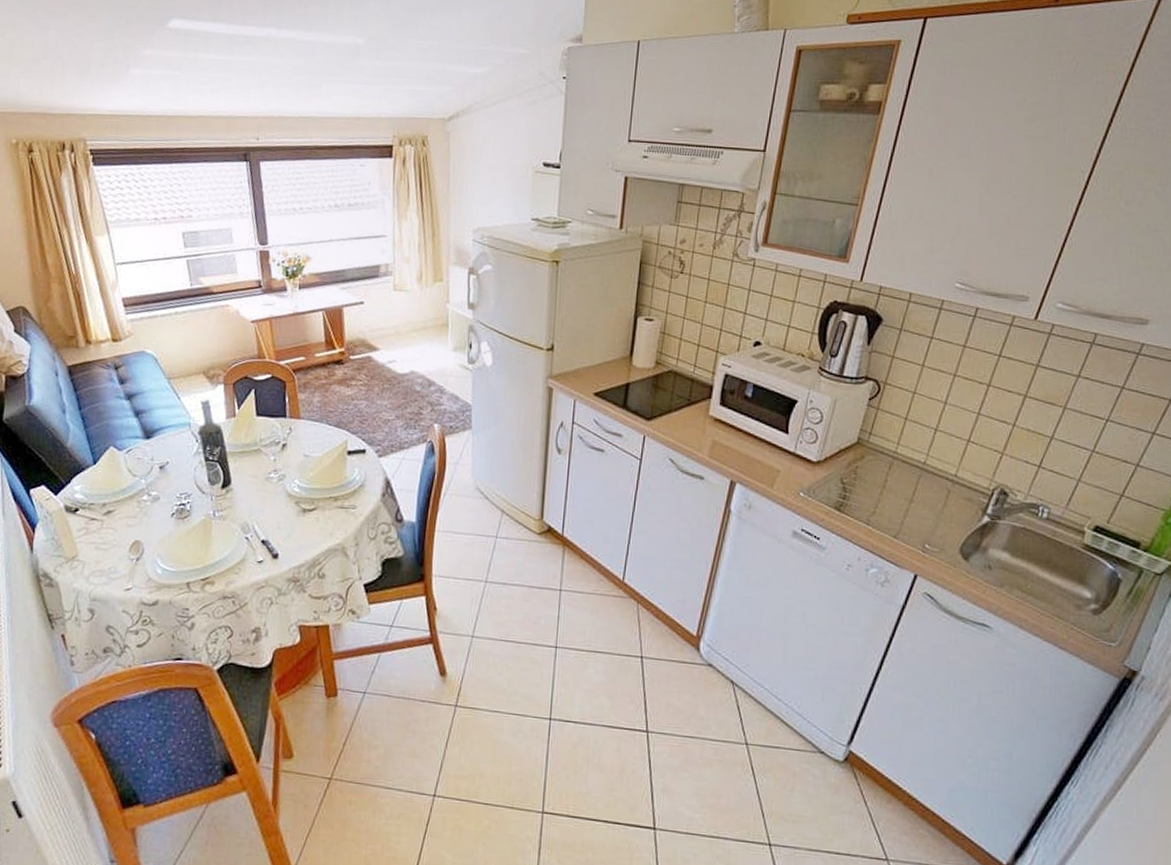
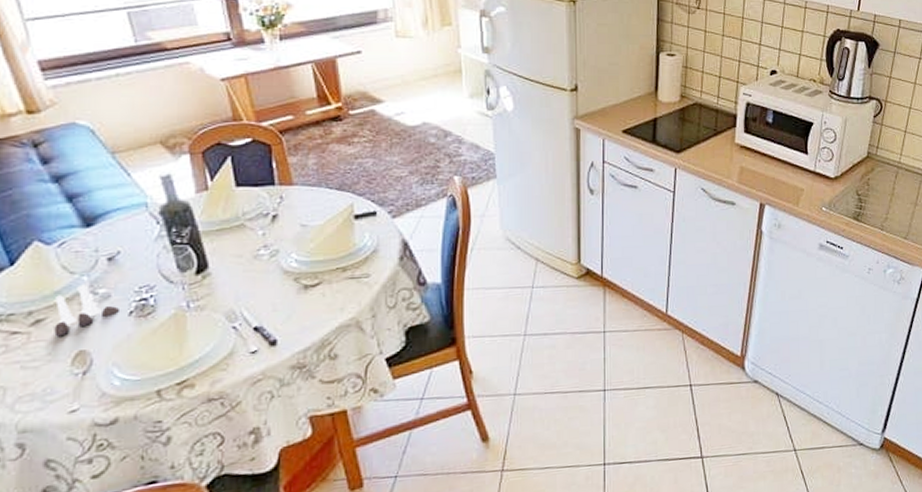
salt and pepper shaker set: none [119,486,166,527] -> present [54,284,121,337]

